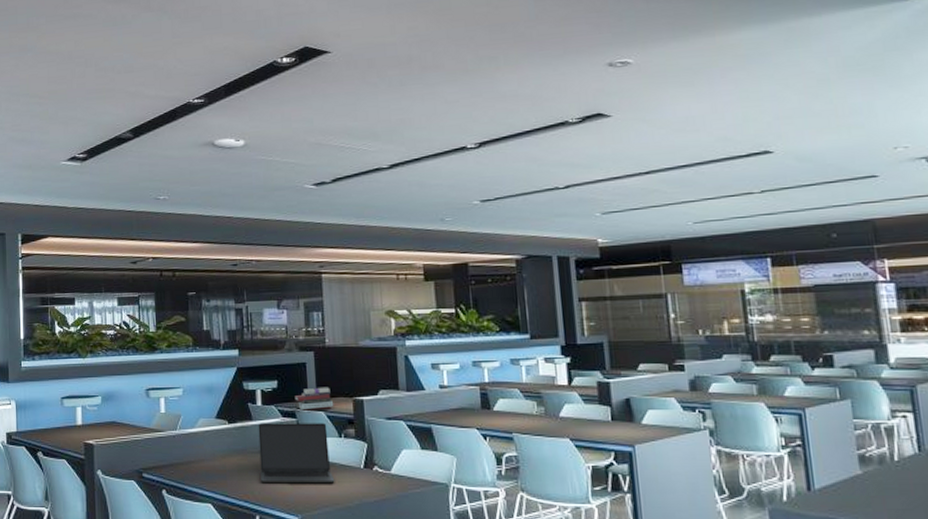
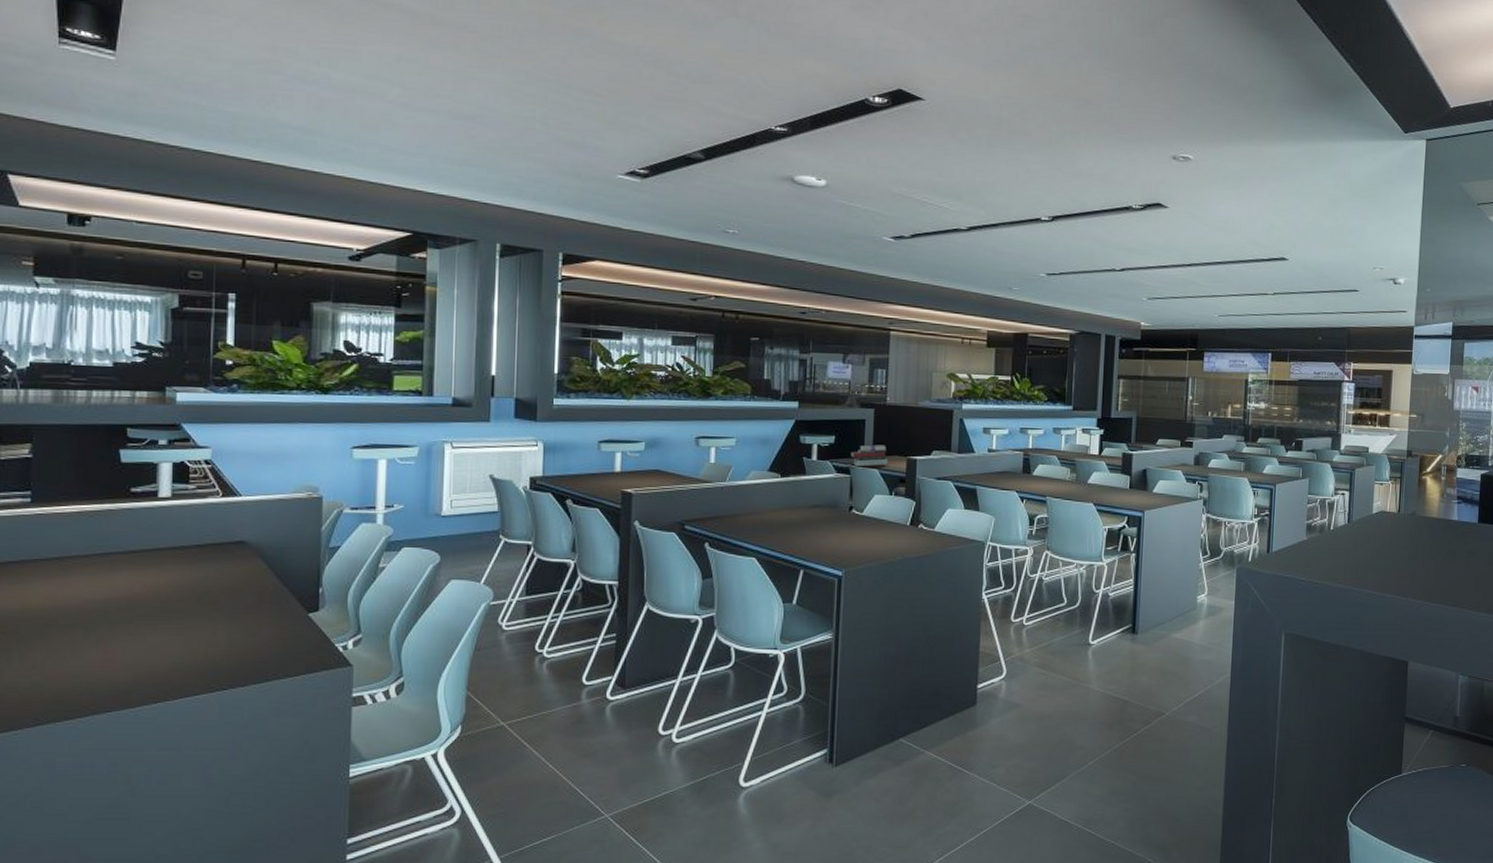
laptop: present [258,423,335,484] -> none [809,478,881,540]

